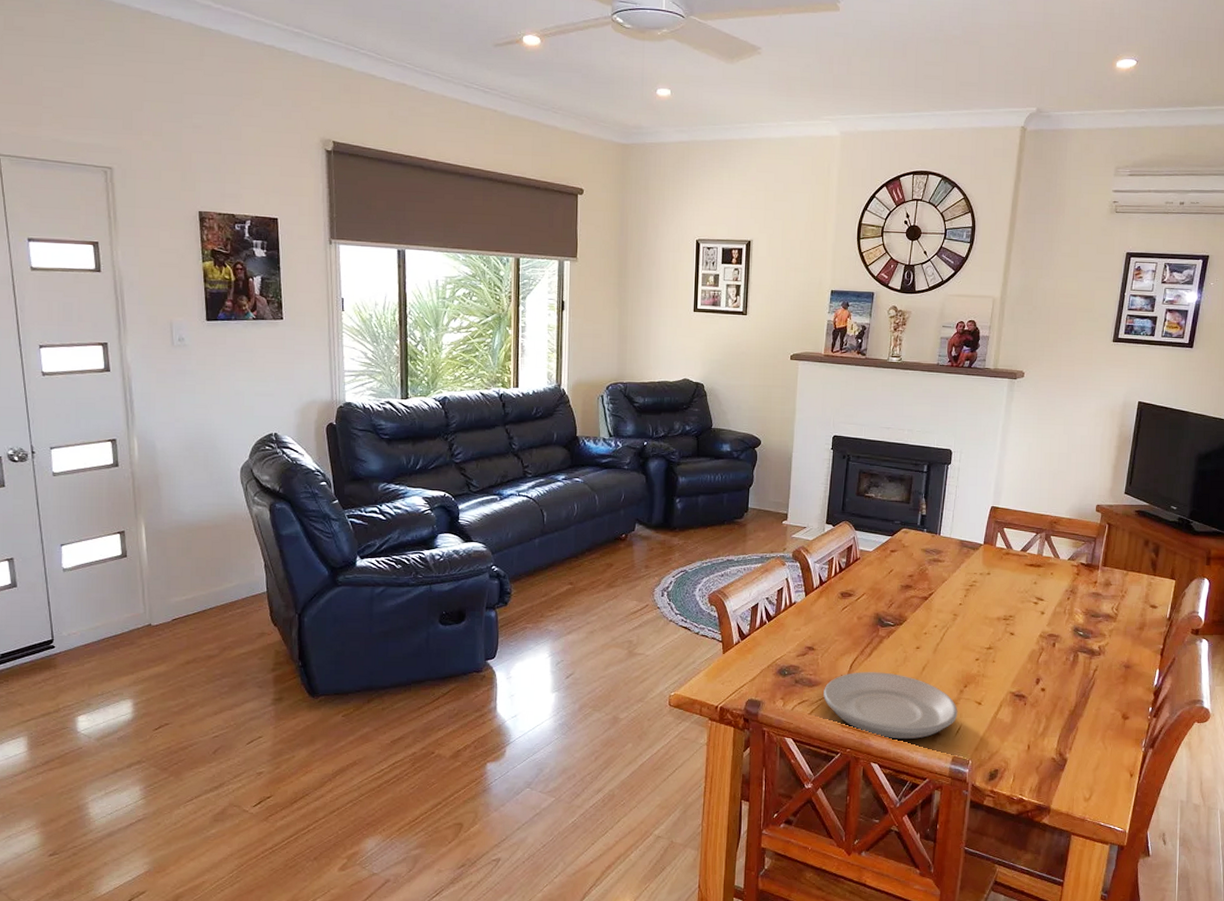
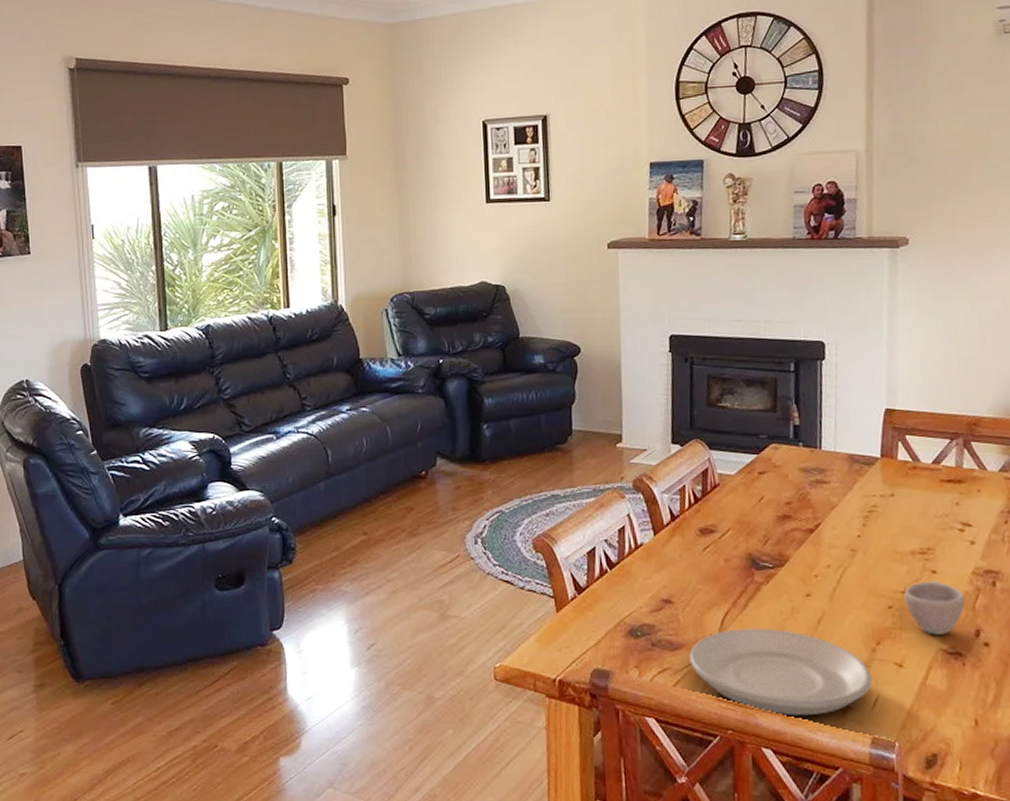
cup: none [989,640,1032,681] -> present [904,581,966,635]

